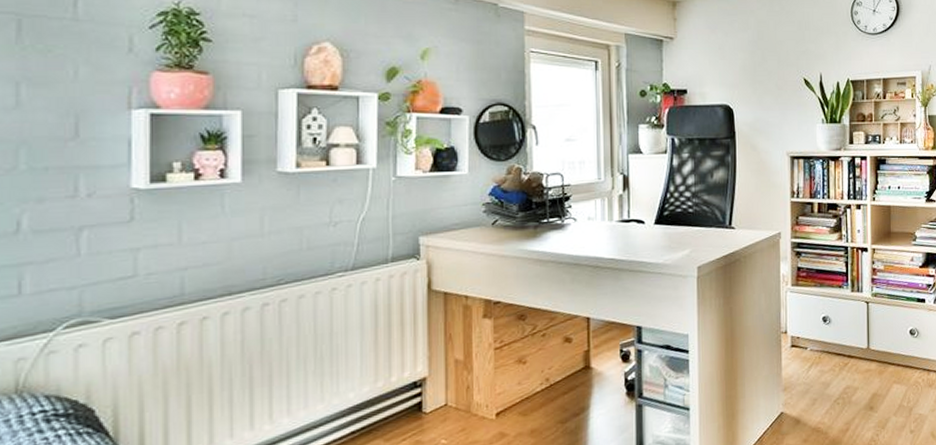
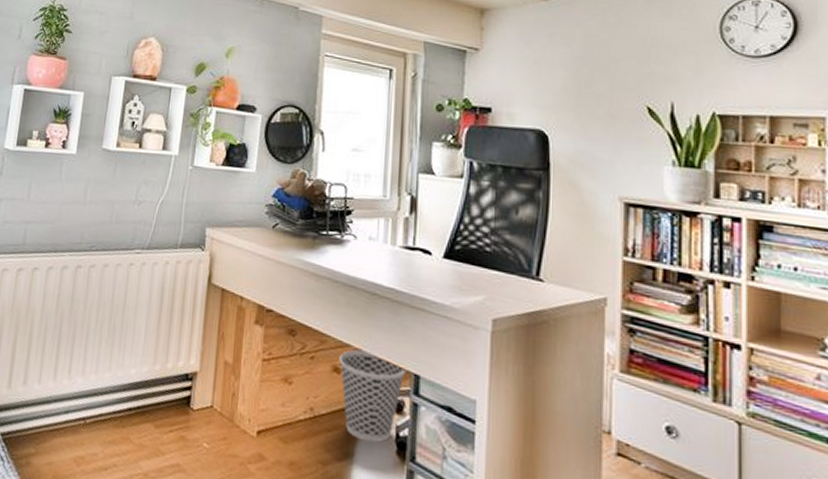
wastebasket: none [569,317,630,393] -> present [339,349,407,443]

